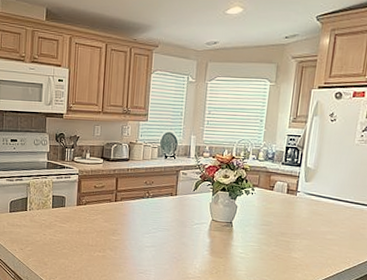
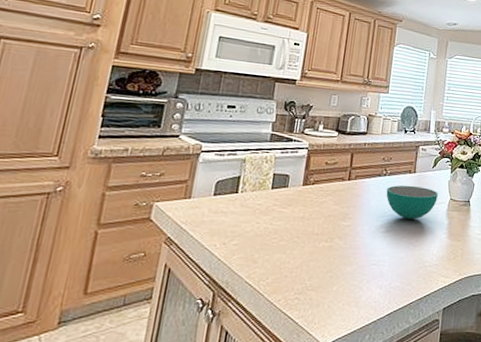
bowl: none [149,206,200,237] -> present [386,185,438,220]

